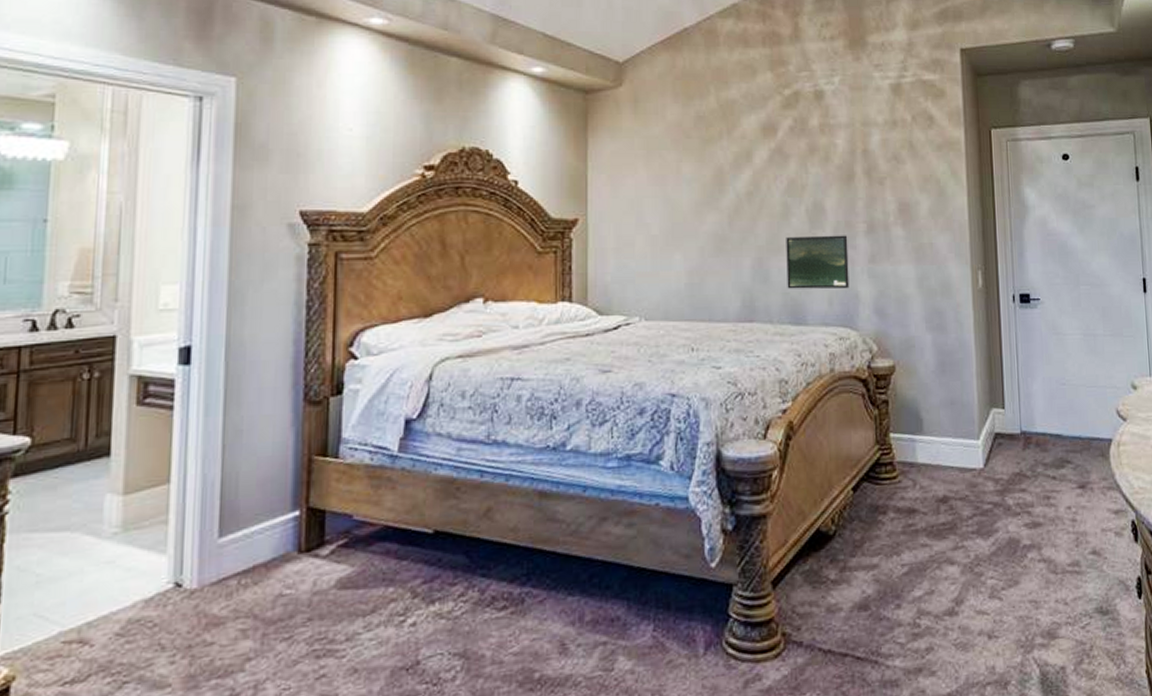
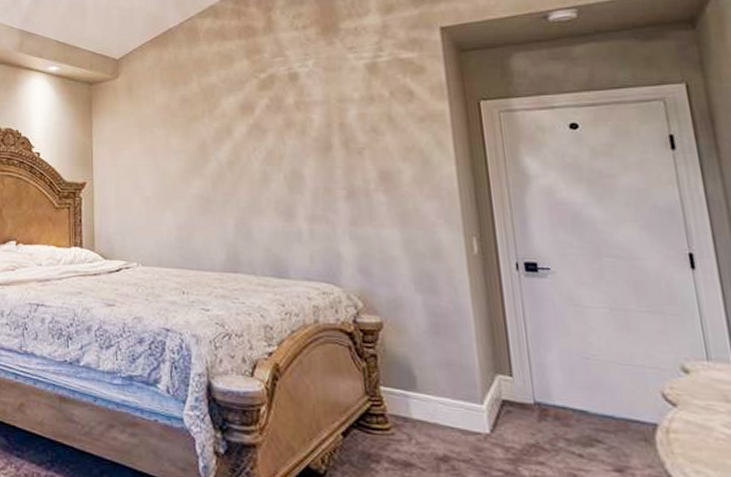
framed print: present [786,235,849,289] -> none [266,199,331,249]

